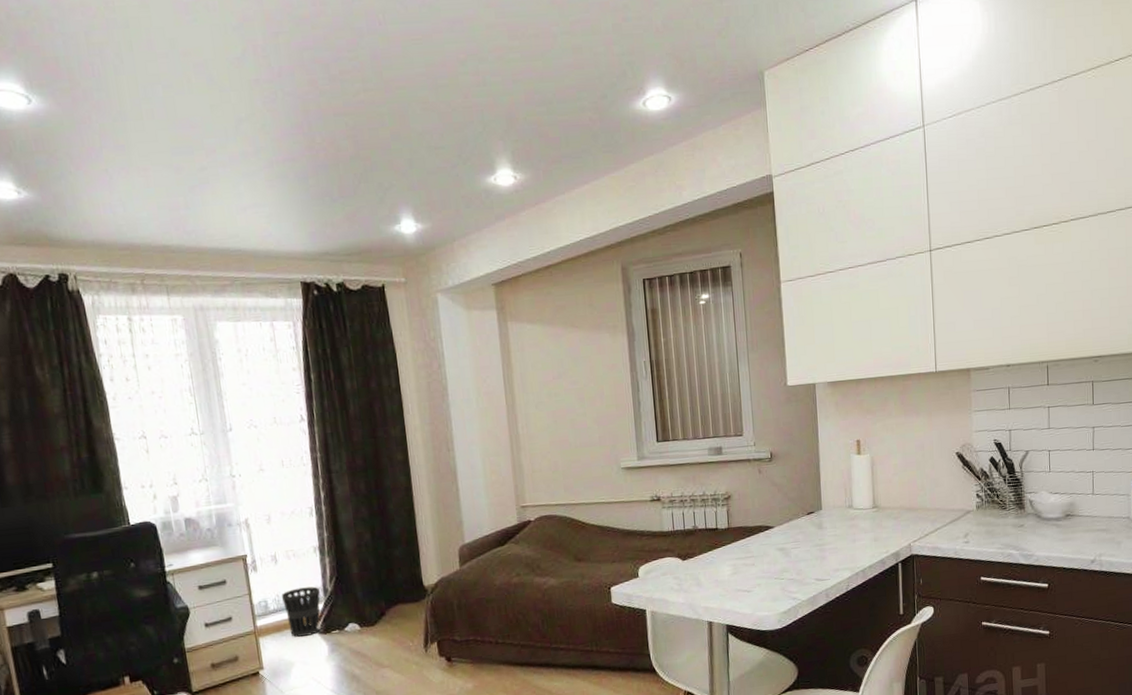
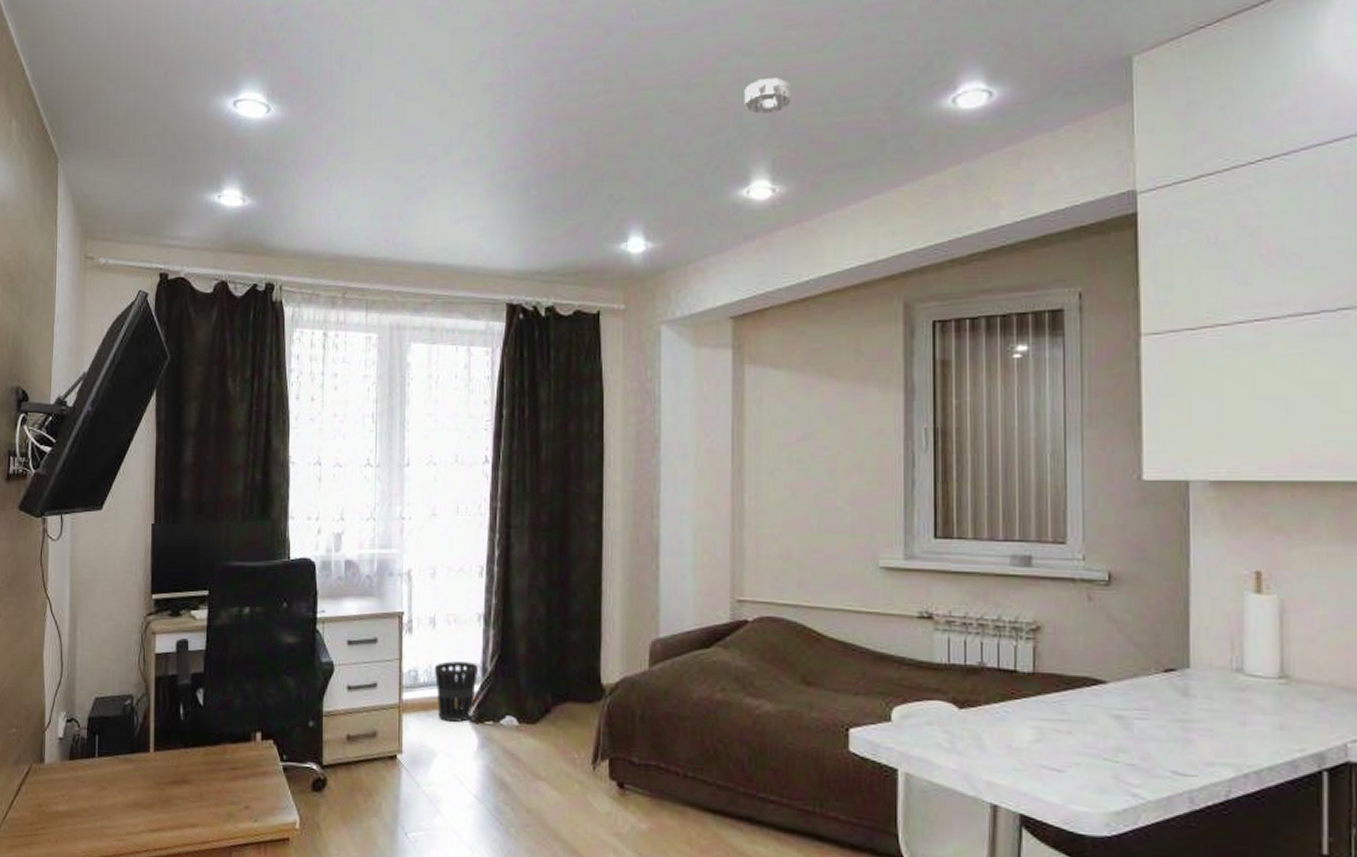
smoke detector: none [483,81,522,112] -> present [744,77,792,114]

